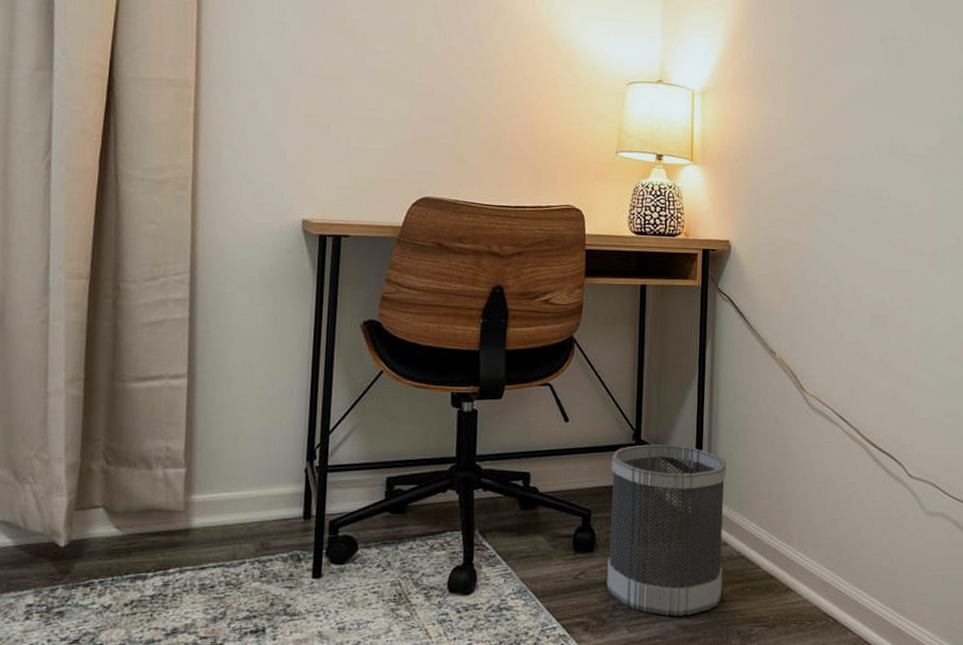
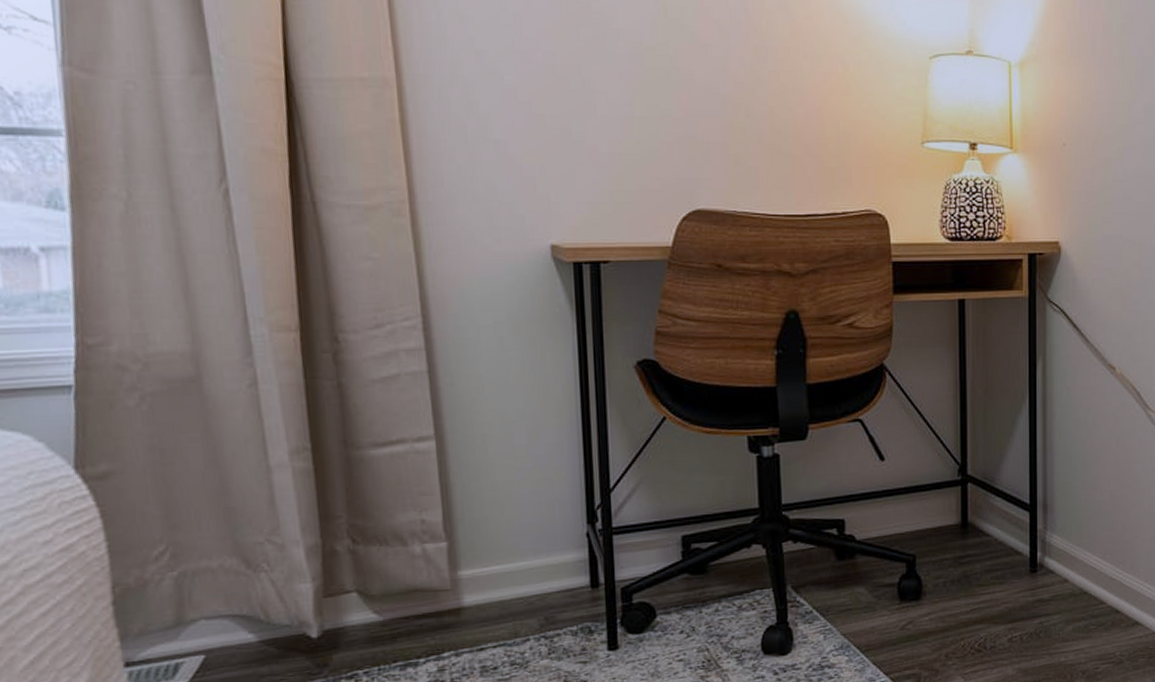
wastebasket: present [607,444,726,616] -> none [935,478,1064,661]

